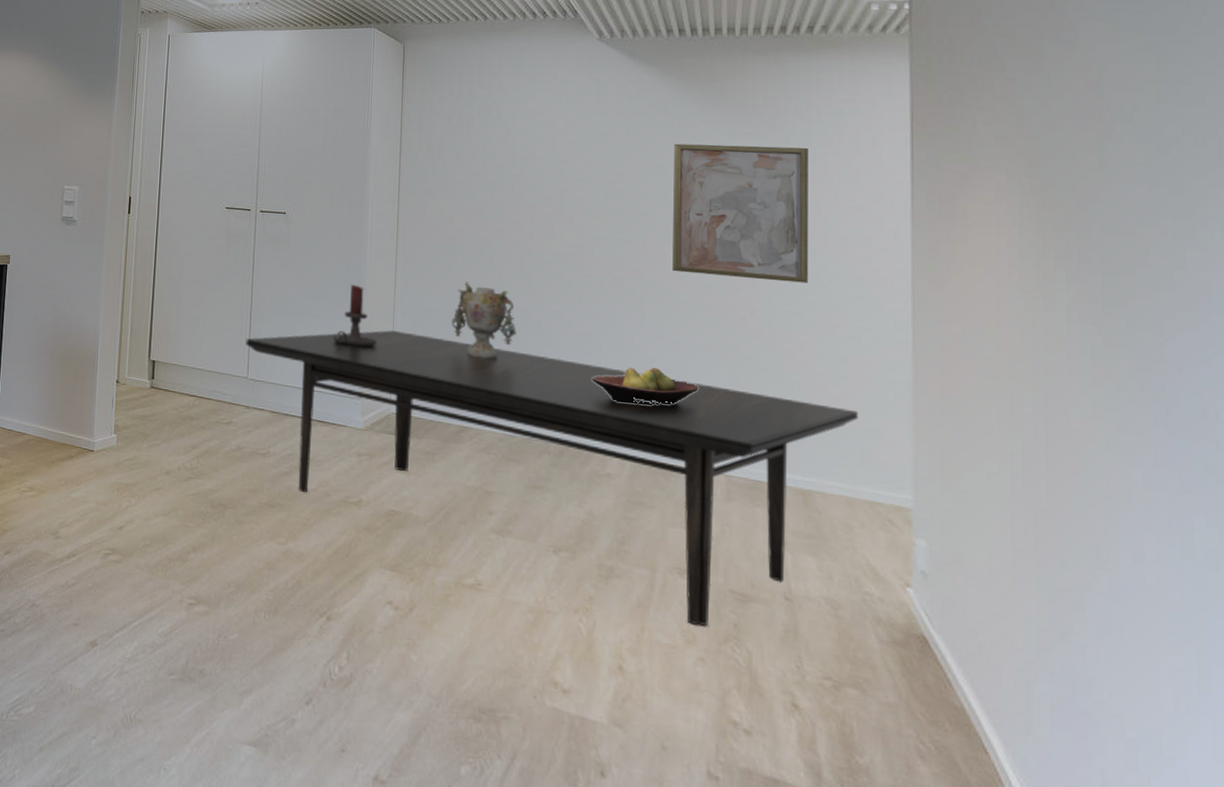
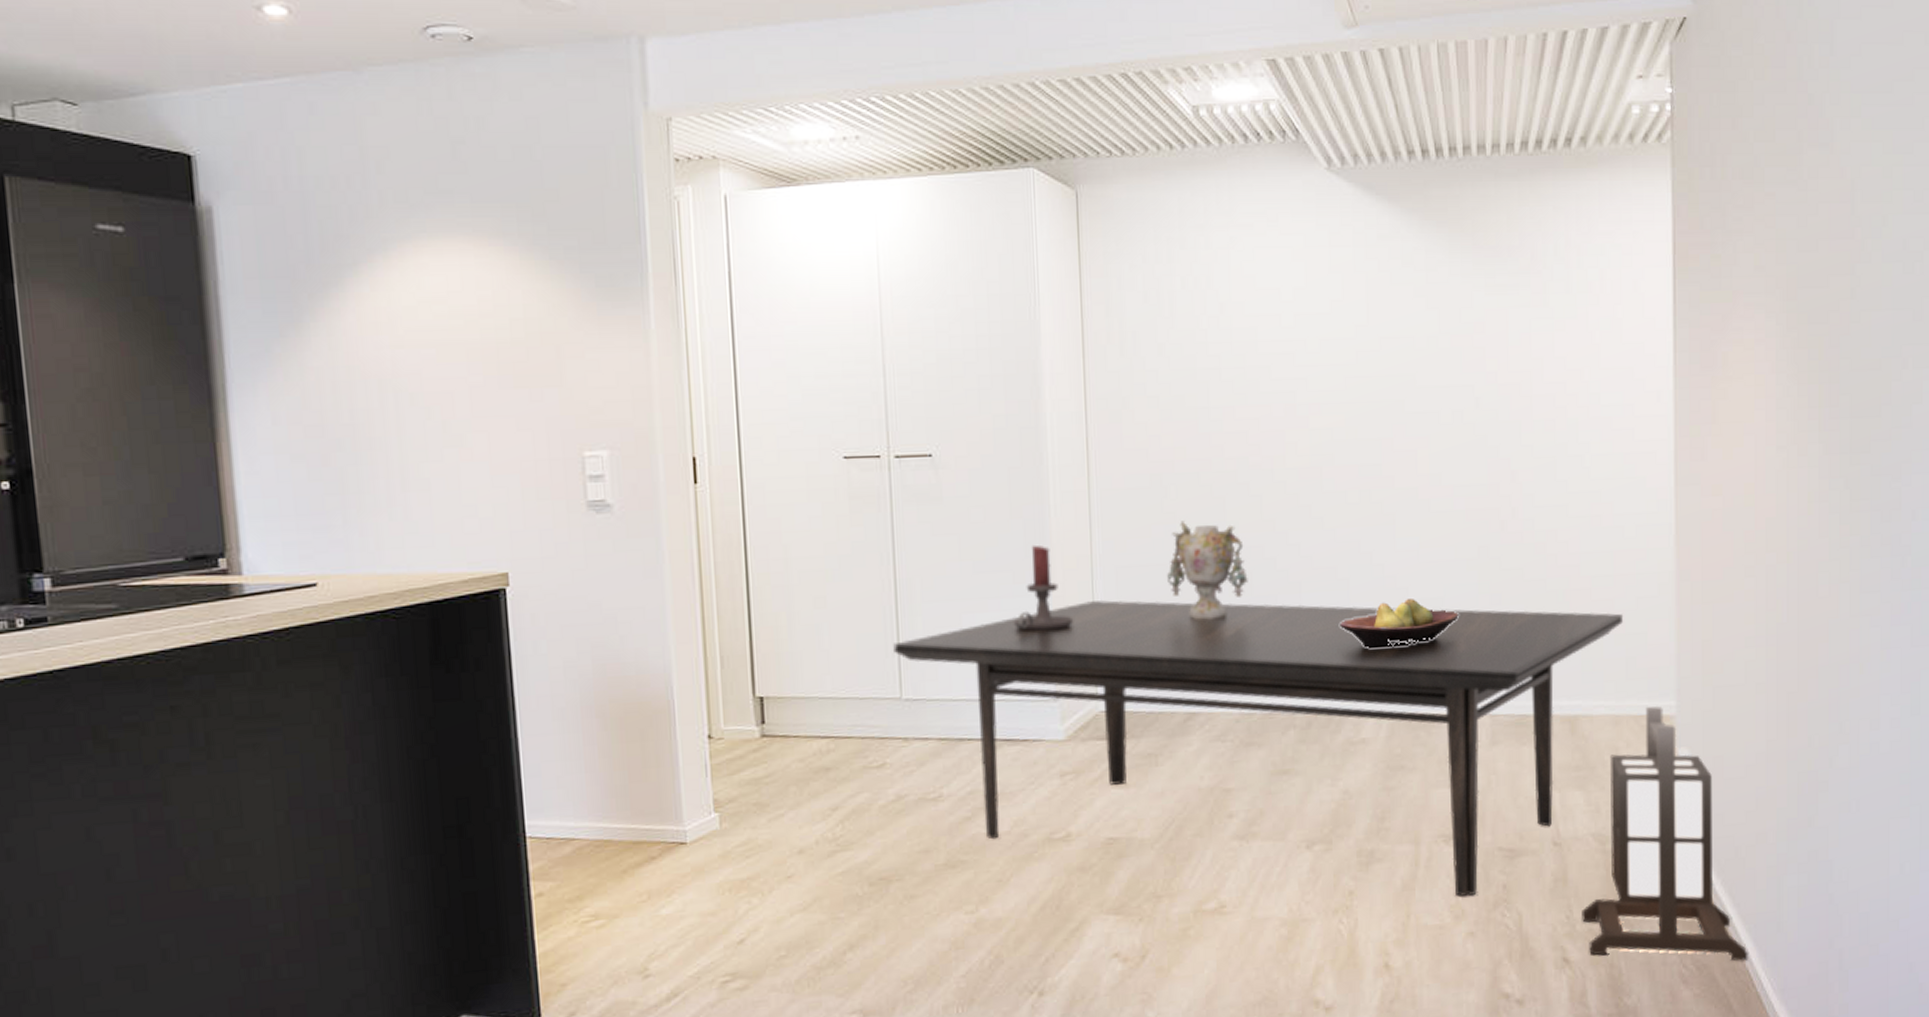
wall art: present [672,143,808,283] -> none [1422,297,1570,474]
lantern: none [812,495,994,754] -> present [1582,706,1748,961]

